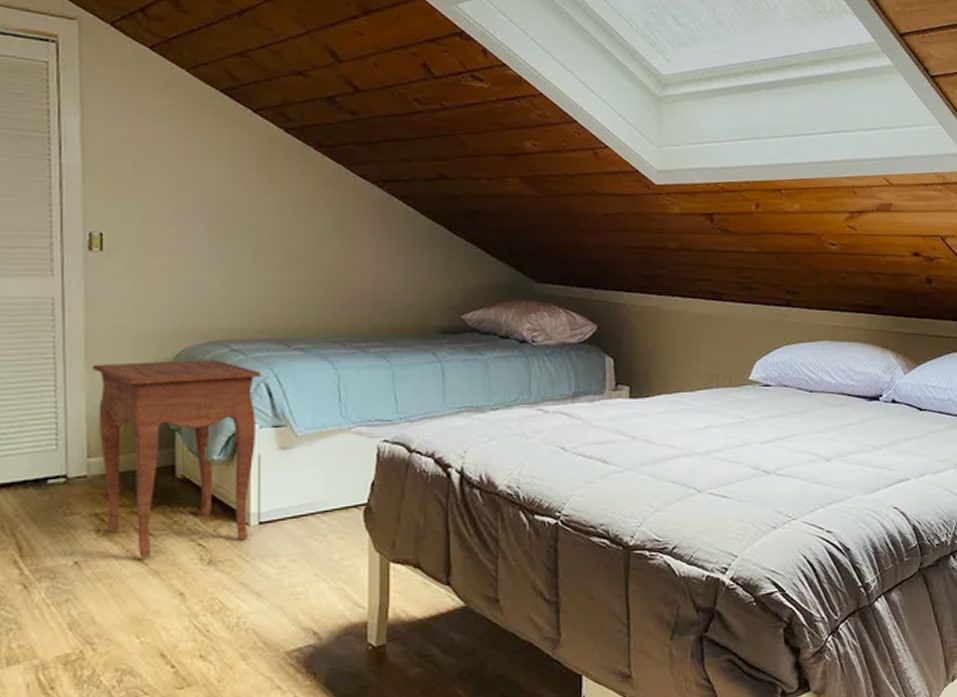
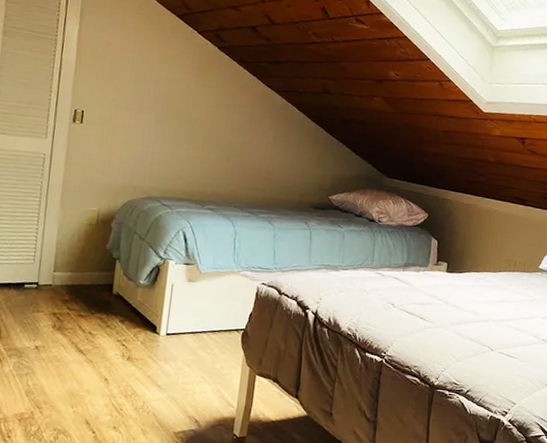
side table: present [93,359,261,559] -> none [60,204,181,350]

